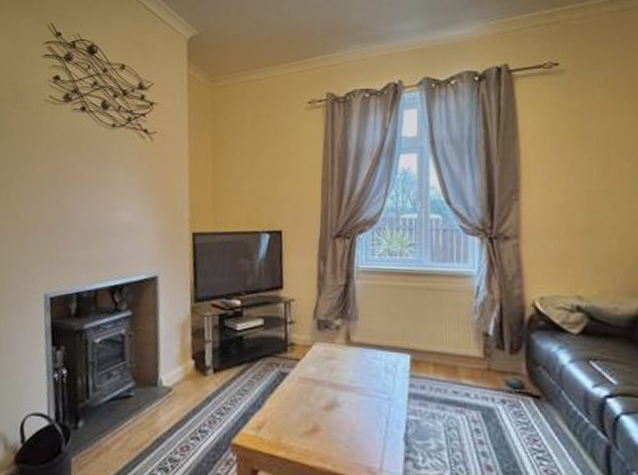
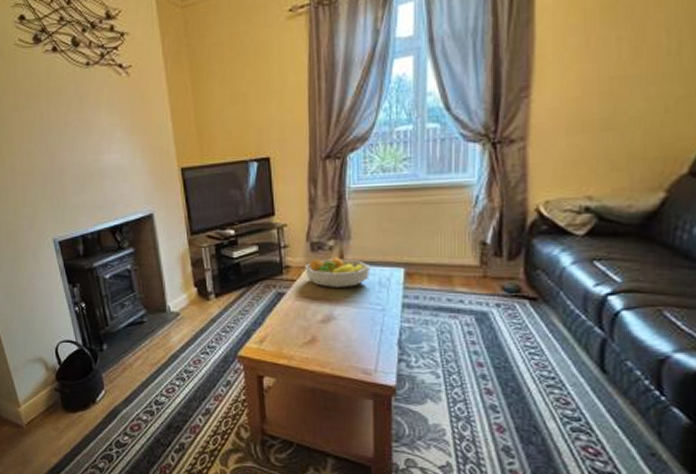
fruit bowl: none [311,336,376,372] -> present [305,256,369,287]

